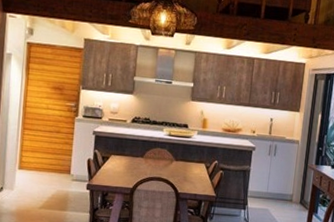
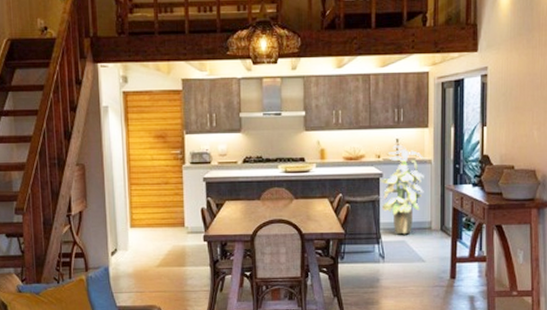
indoor plant: none [251,124,293,204] -> present [380,145,424,235]

